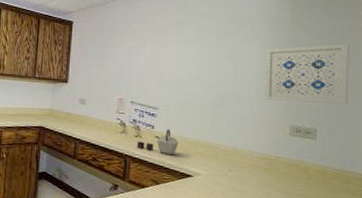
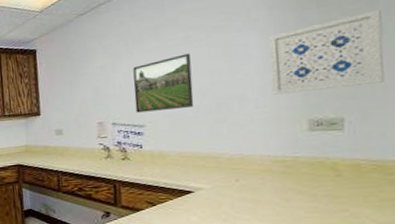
kettle: present [137,129,179,156] -> none [125,145,173,174]
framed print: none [152,50,203,98] -> present [133,53,194,113]

